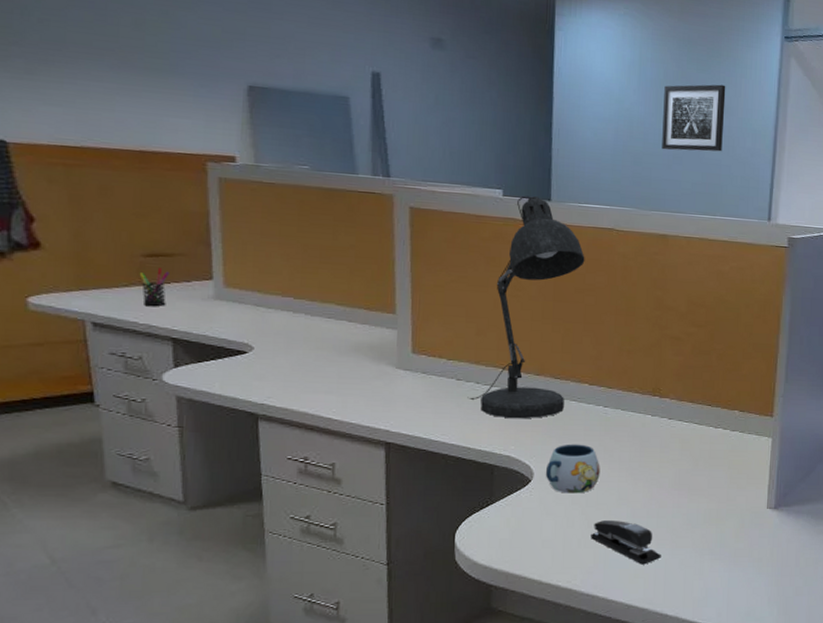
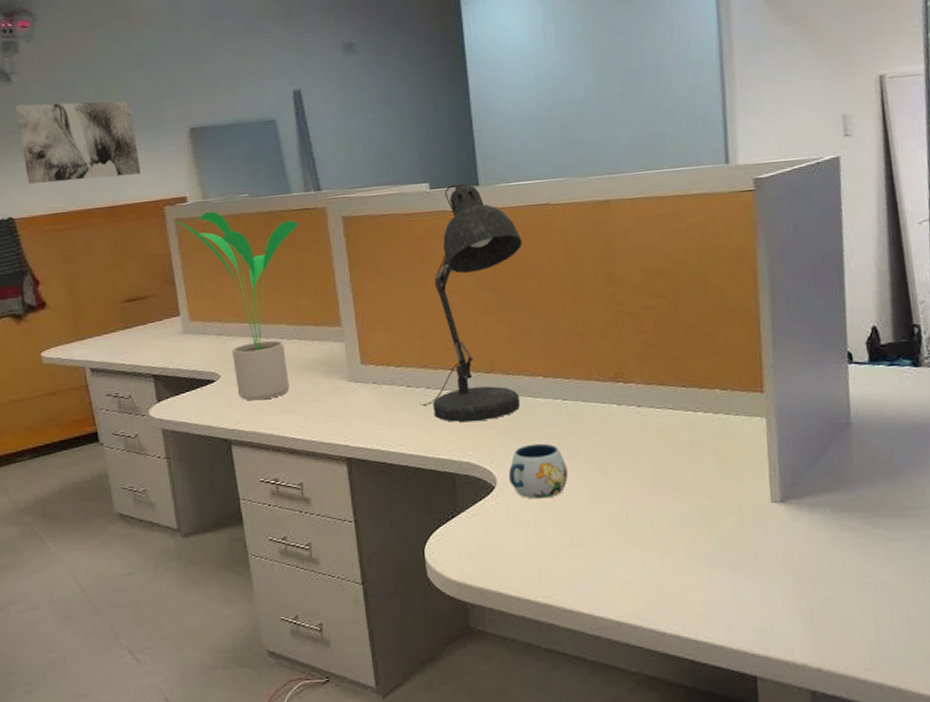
wall art: none [23,14,183,122] -> present [15,100,141,184]
pen holder: present [139,268,170,306] -> none [121,311,145,347]
potted plant: none [218,176,362,377] -> present [175,211,299,401]
stapler: present [591,521,661,565] -> none [566,526,650,575]
wall art: present [662,84,726,152] -> none [584,20,660,108]

